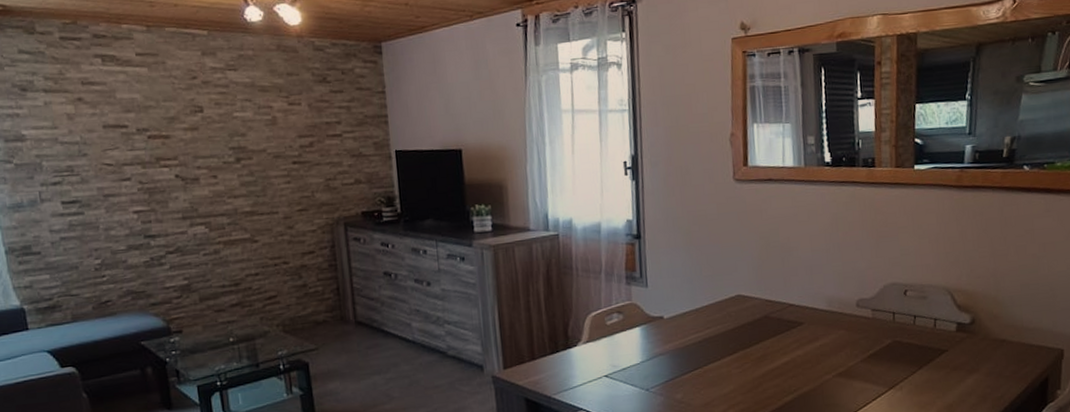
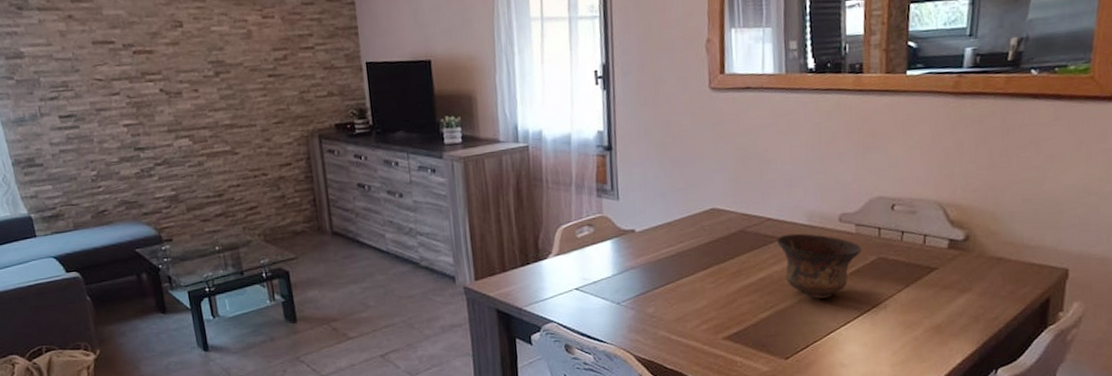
bowl: none [799,318,878,382] -> present [777,233,862,299]

